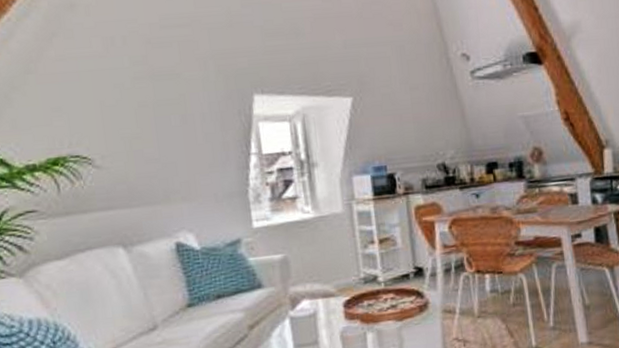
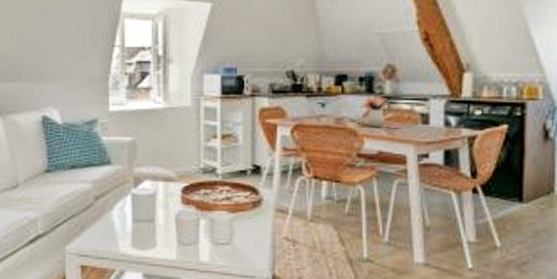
bouquet: none [512,179,553,213] -> present [358,95,401,129]

